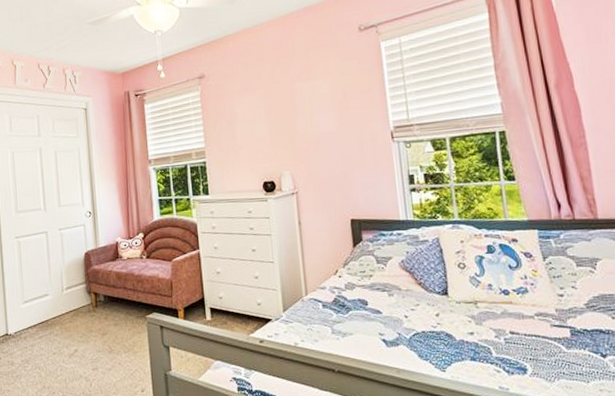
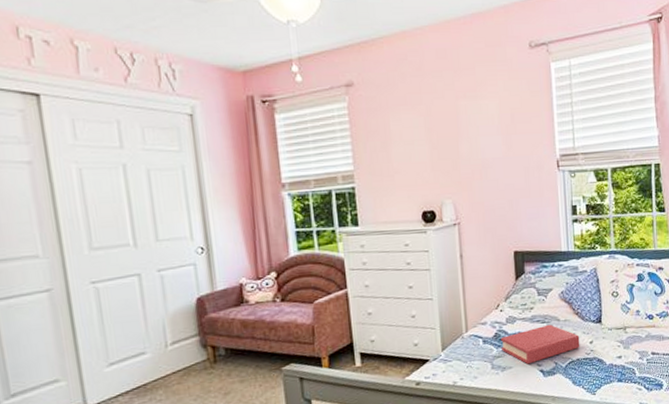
hardback book: none [340,293,425,332] -> present [501,324,580,365]

